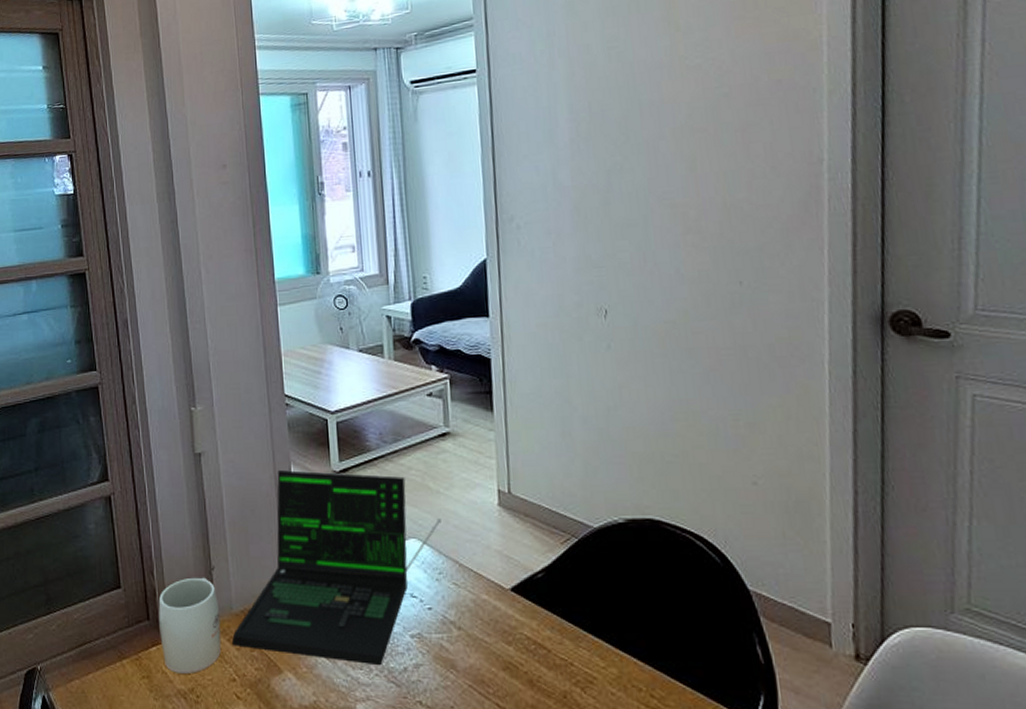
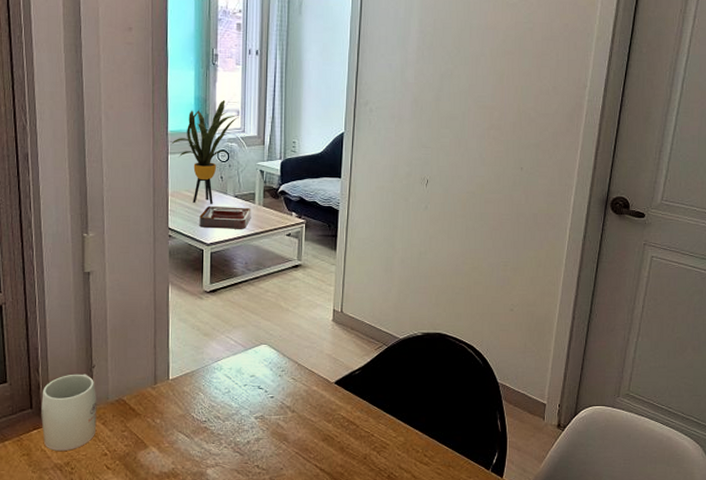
laptop: present [231,469,441,665] -> none [105,288,288,439]
house plant: none [280,235,356,362] -> present [171,100,239,204]
decorative tray: none [319,363,381,392] -> present [199,205,252,229]

